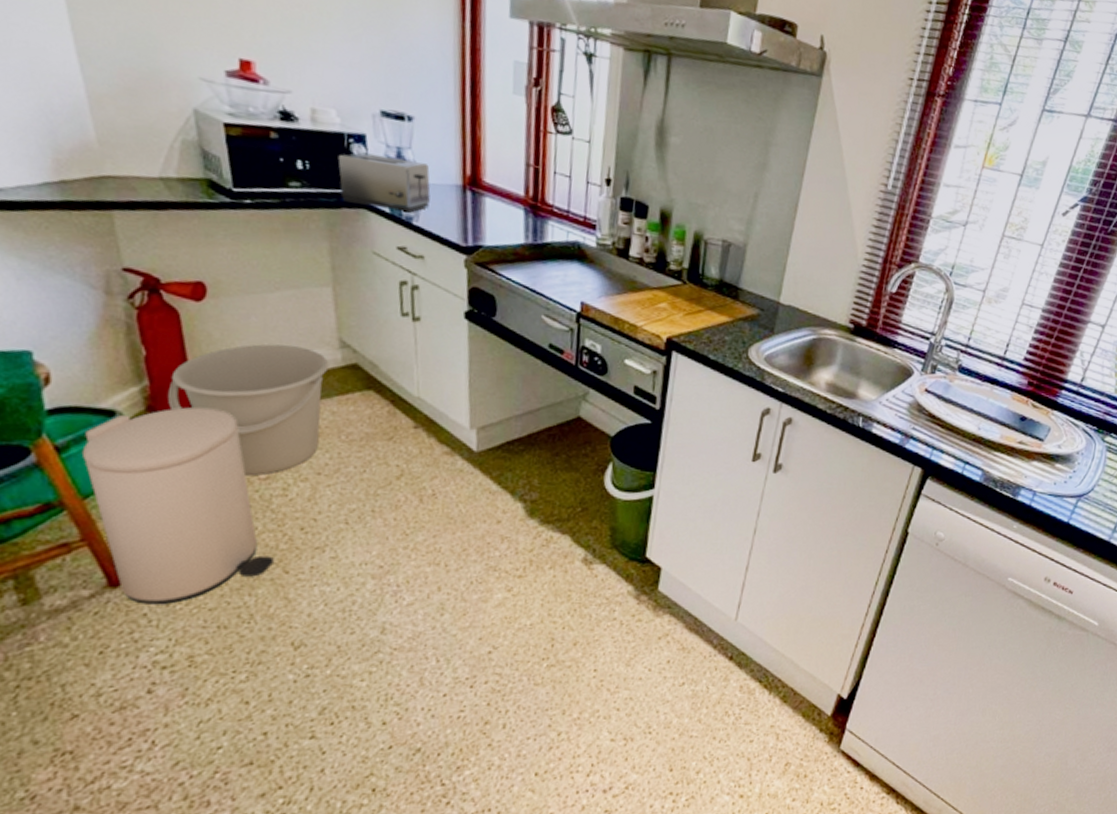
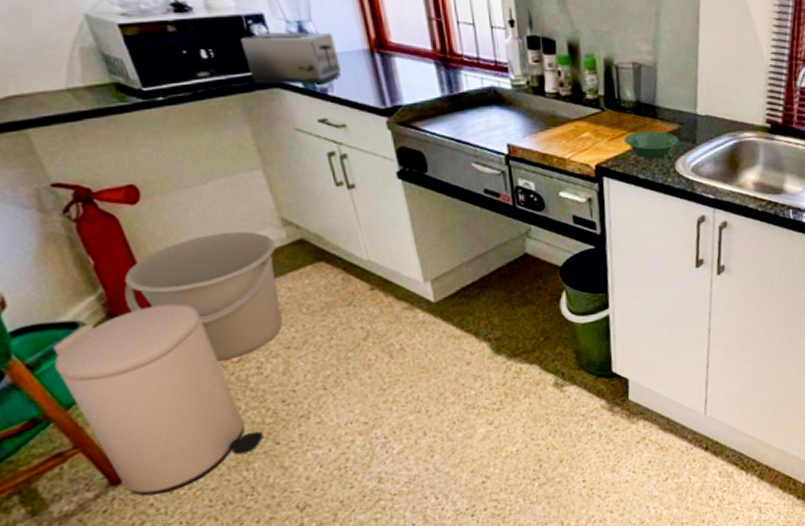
bowl: none [699,310,756,341] -> present [623,130,678,158]

